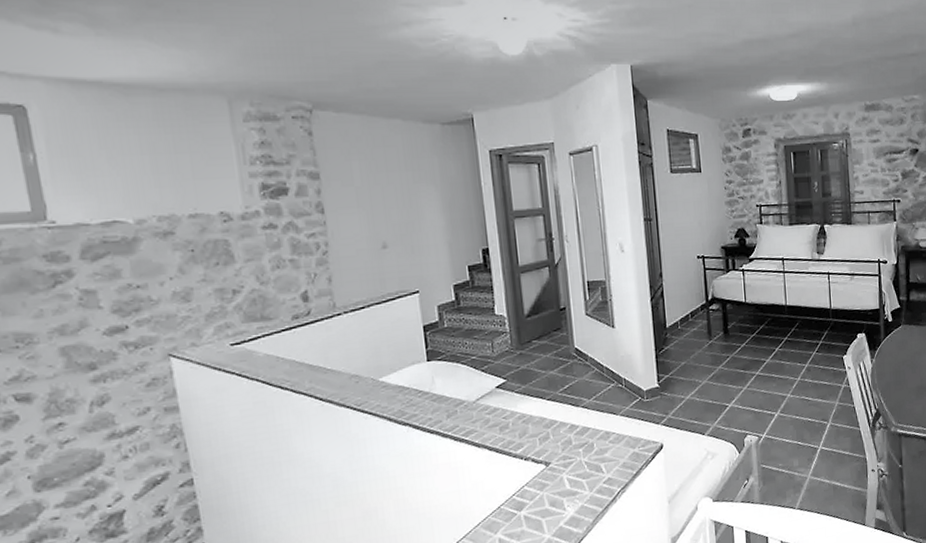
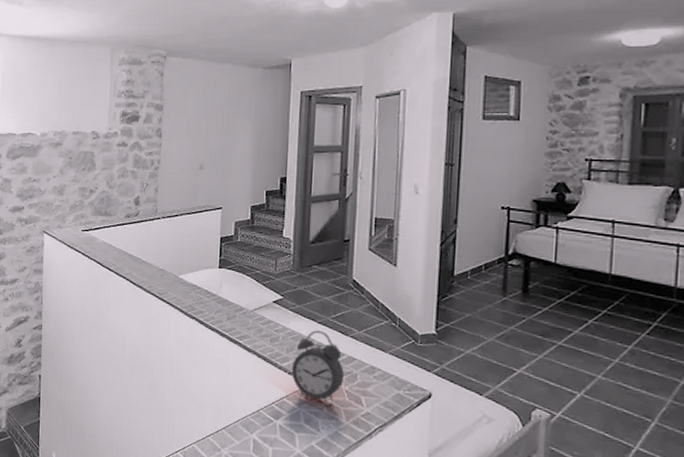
alarm clock: none [527,407,581,482] -> present [292,330,344,405]

